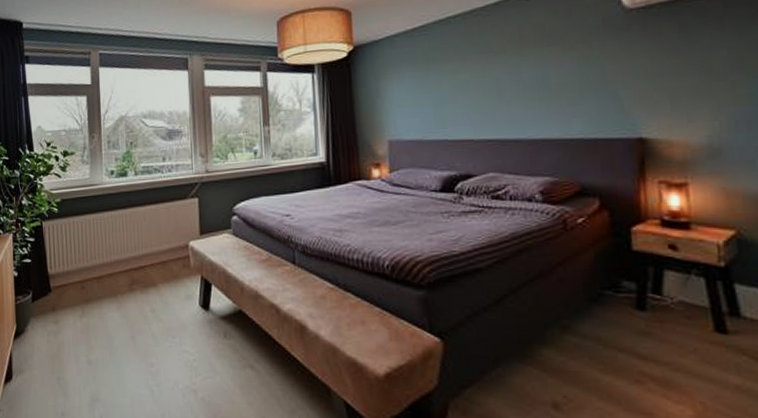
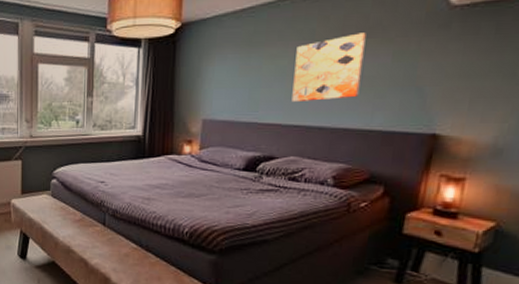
wall art: none [476,41,550,116] -> present [292,33,366,103]

